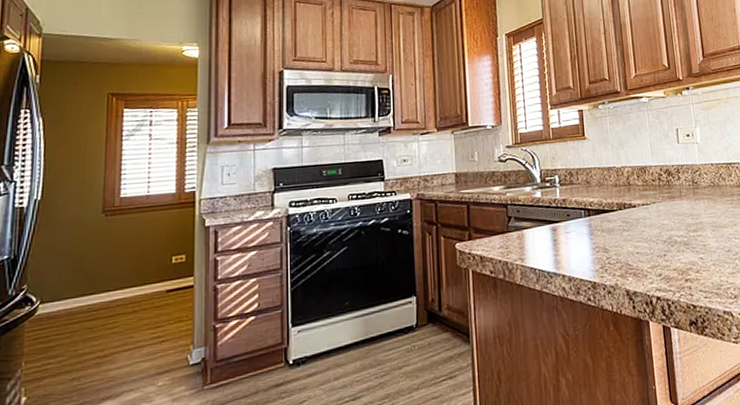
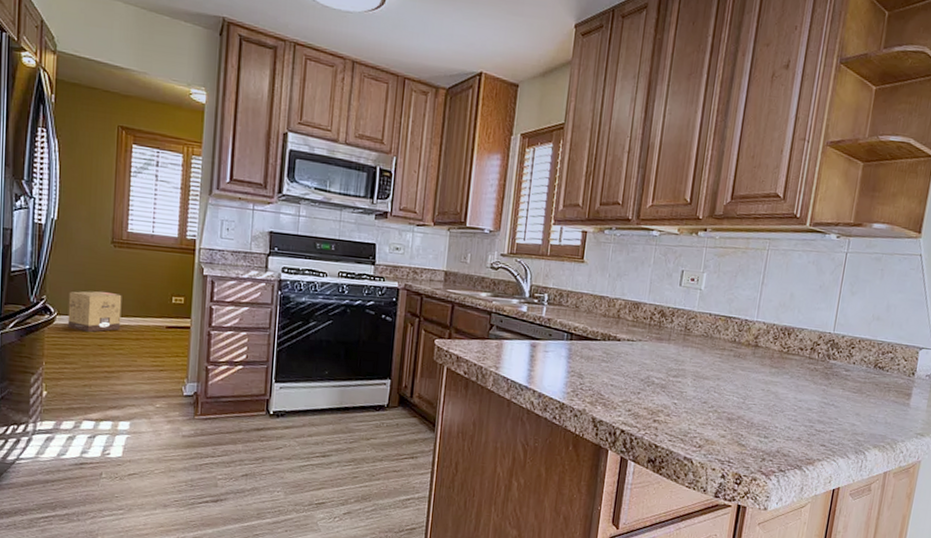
cardboard box: none [52,265,115,317] -> present [67,291,122,332]

